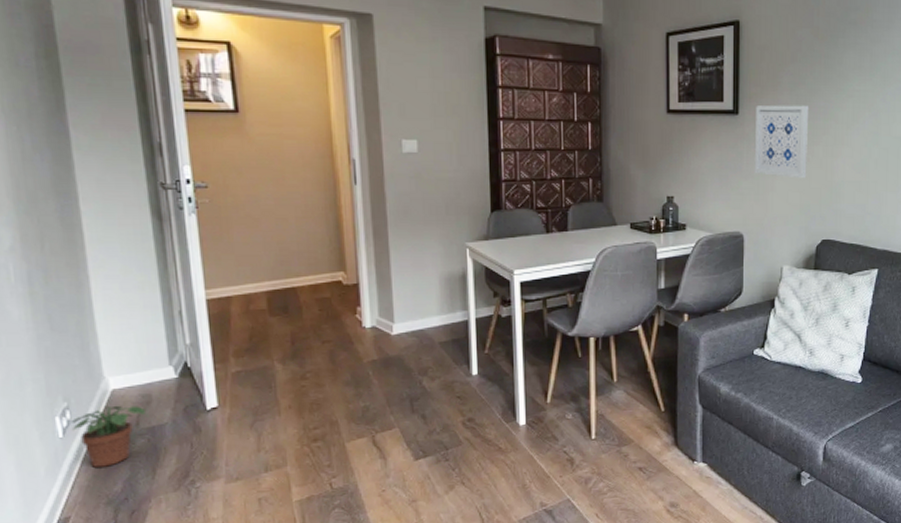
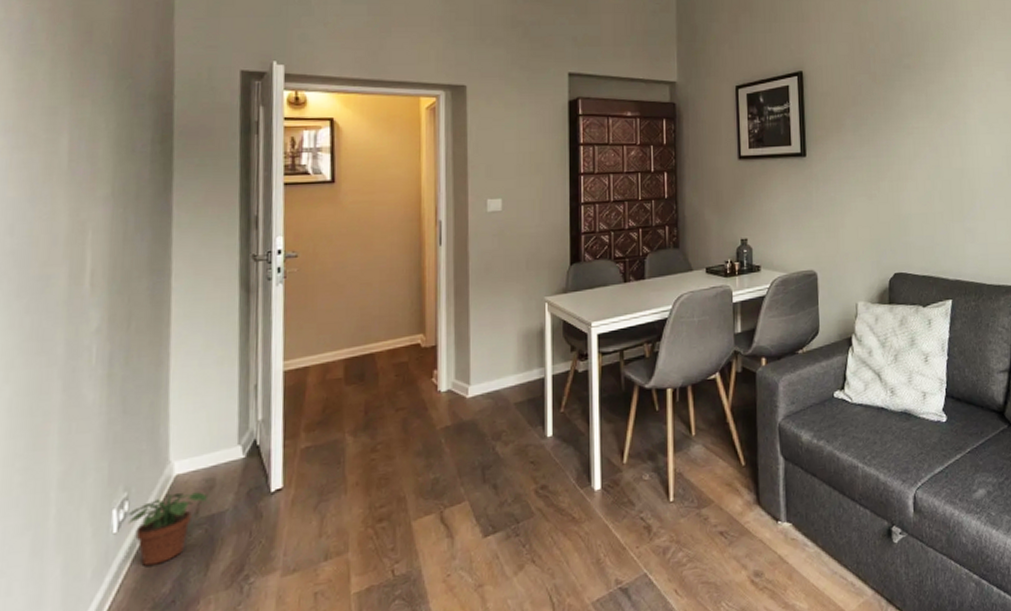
wall art: present [754,105,809,179] -> none [822,144,875,214]

